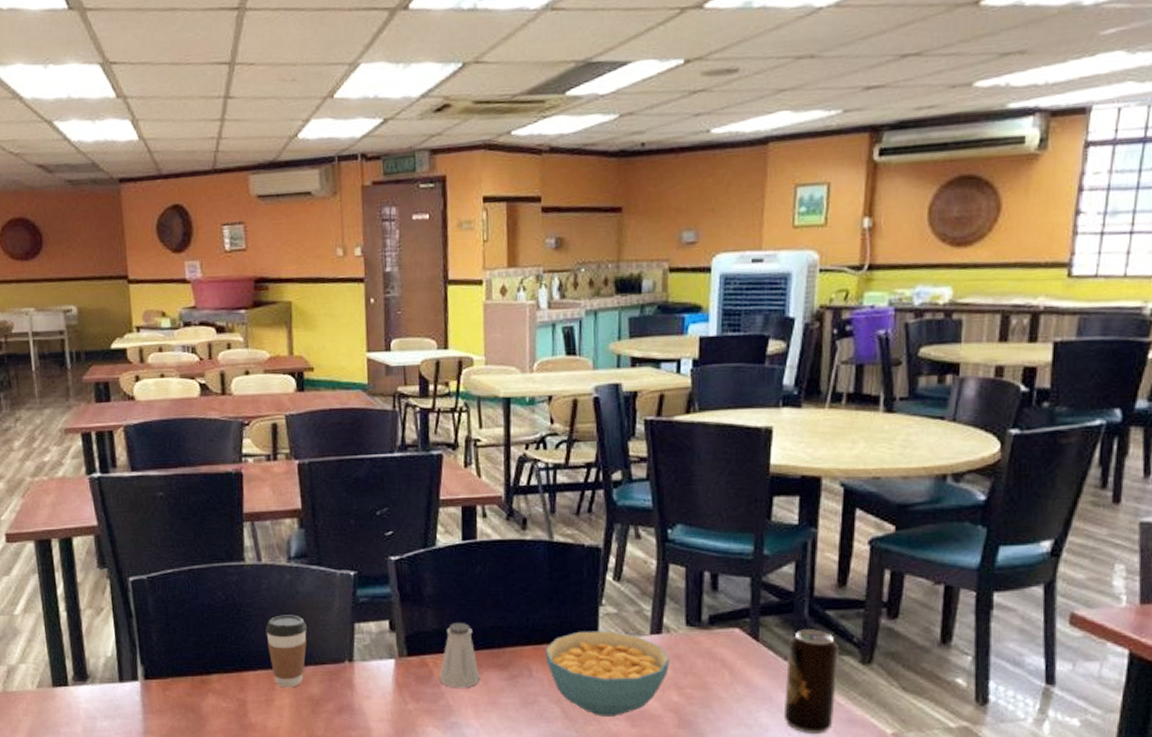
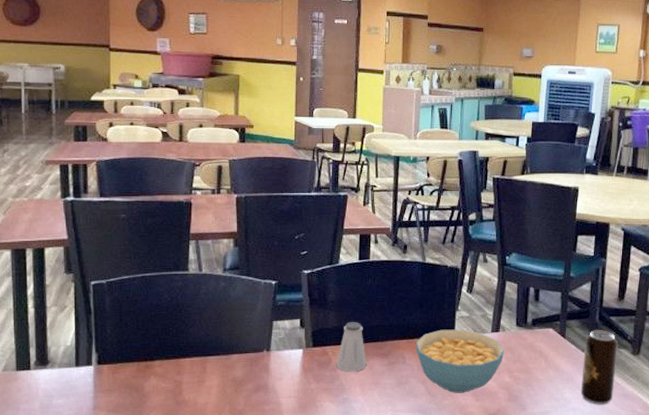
coffee cup: present [265,615,308,688] -> none [202,314,236,371]

